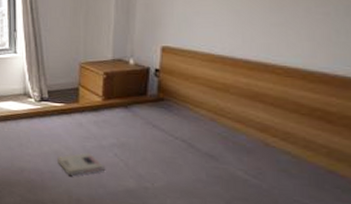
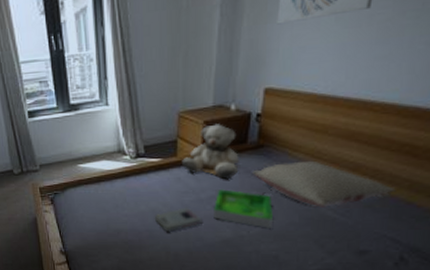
teddy bear: none [84,76,140,128] -> present [182,124,239,179]
tray: none [116,138,178,183] -> present [214,189,273,228]
pillow: none [154,117,313,167] -> present [252,160,396,207]

